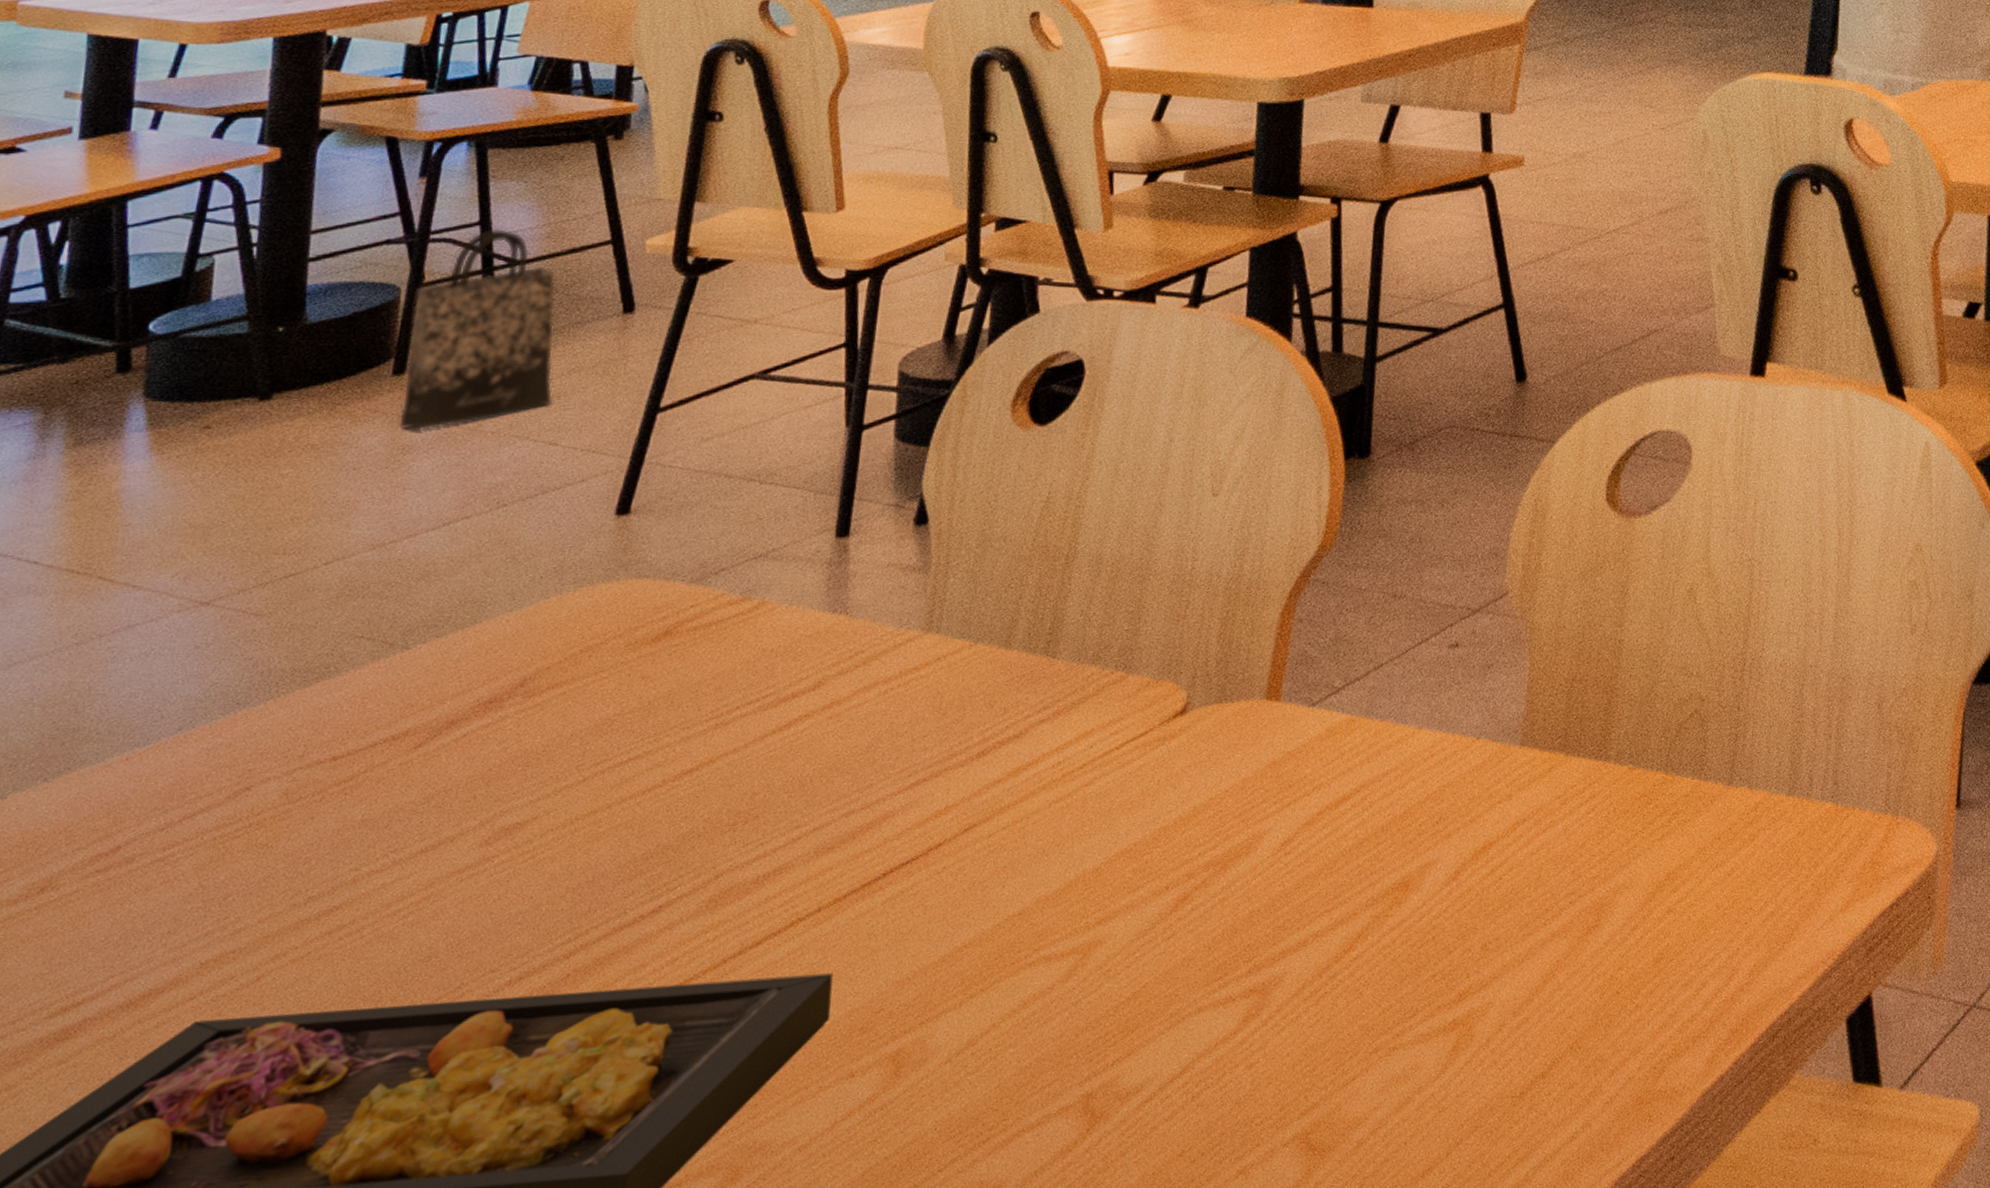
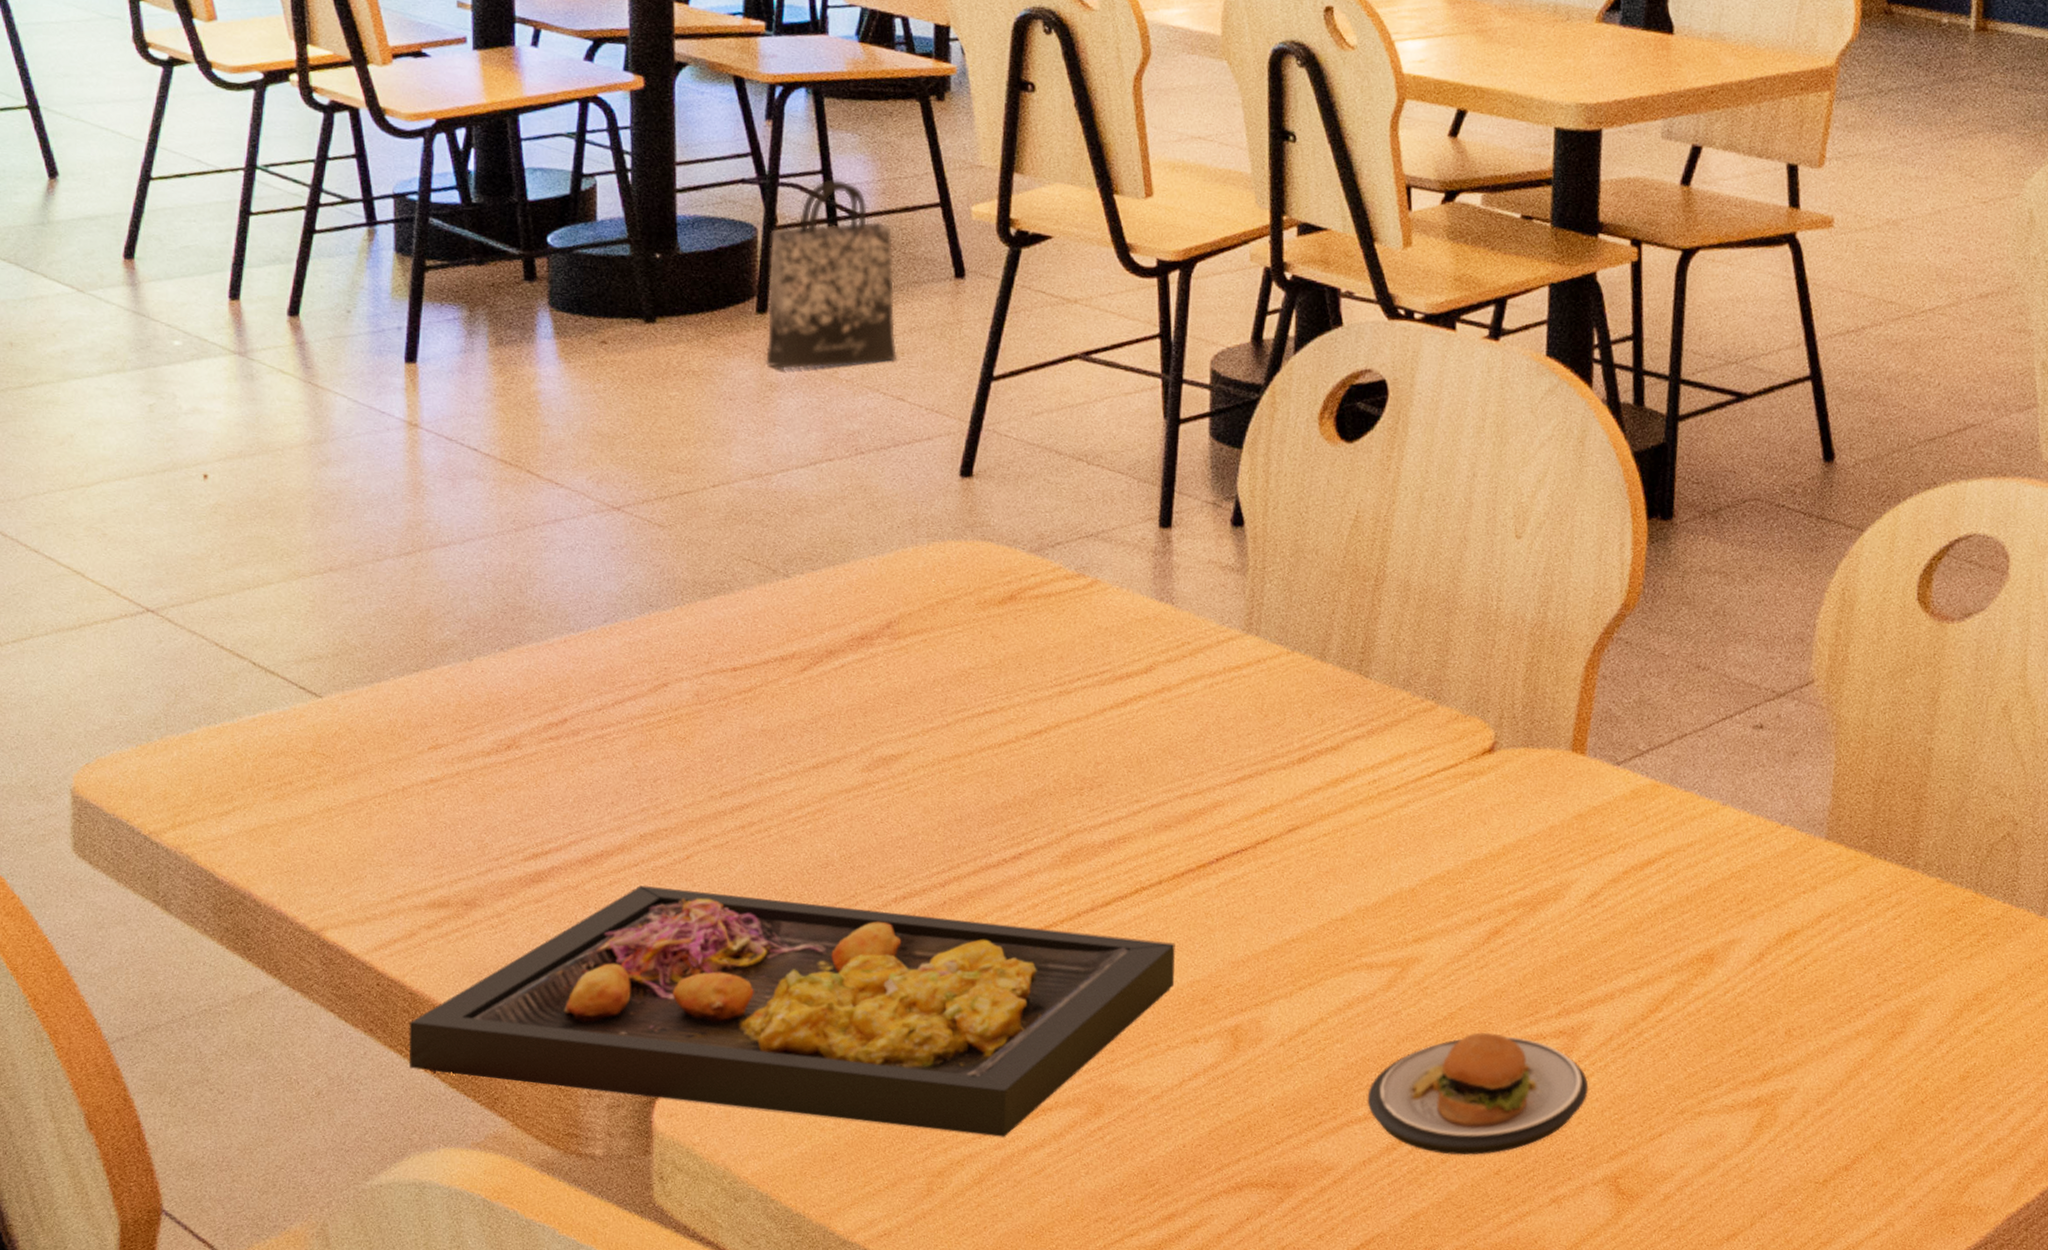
burger: none [1040,1005,1280,1147] -> present [1367,1031,1589,1155]

